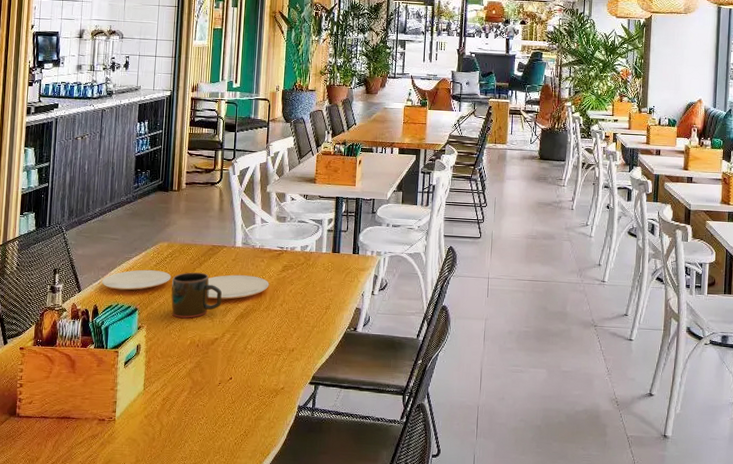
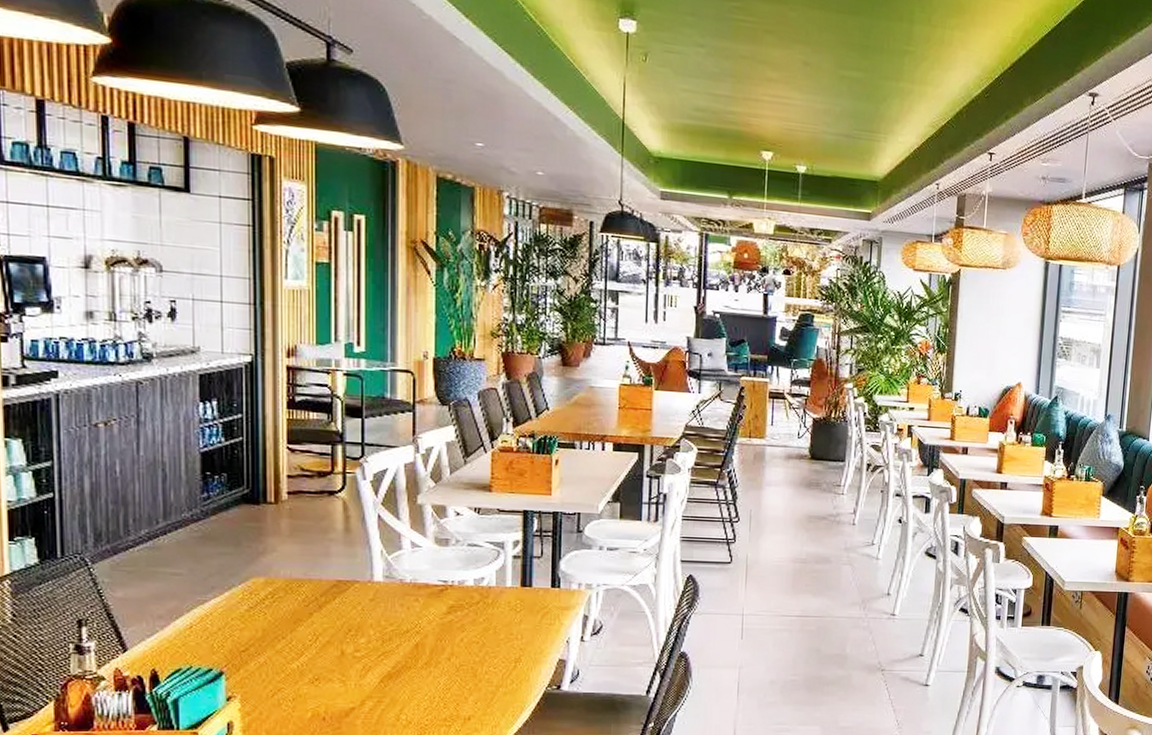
plate: present [101,269,172,291] -> none [160,617,275,647]
mug: present [170,272,222,318] -> none [275,618,358,682]
plate: present [208,274,269,299] -> none [333,620,429,654]

